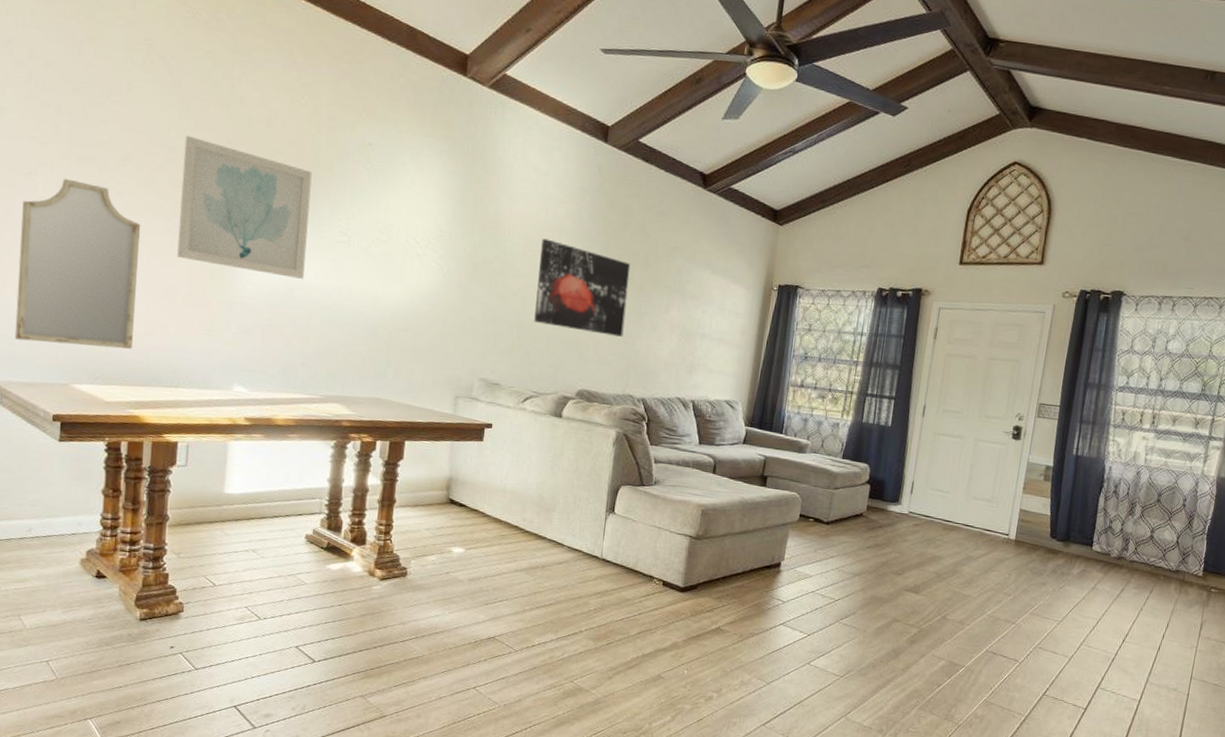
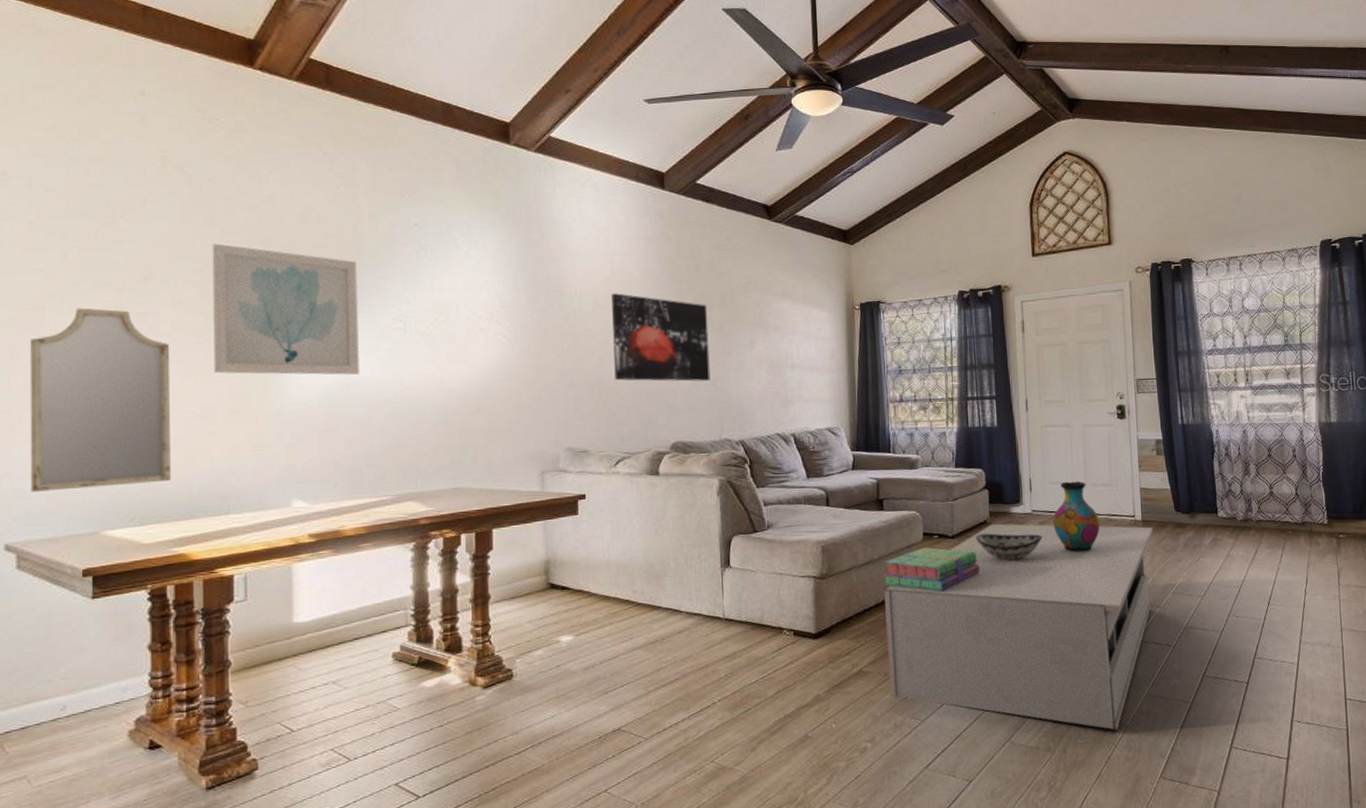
coffee table: none [742,517,1024,727] -> present [884,523,1153,731]
stack of books: none [753,528,849,571] -> present [882,547,980,592]
decorative bowl: none [849,525,914,556] -> present [975,533,1043,561]
vase: none [927,490,974,560] -> present [1053,481,1101,552]

